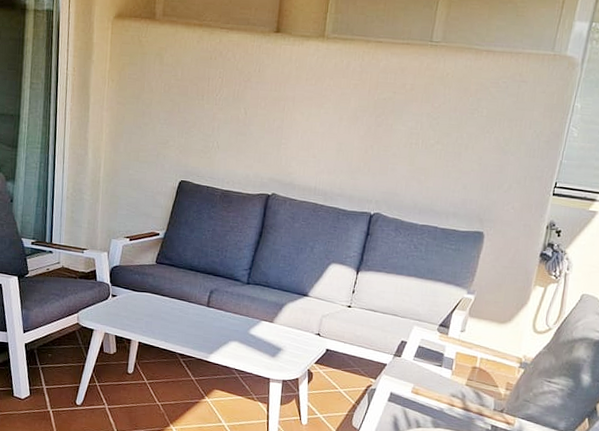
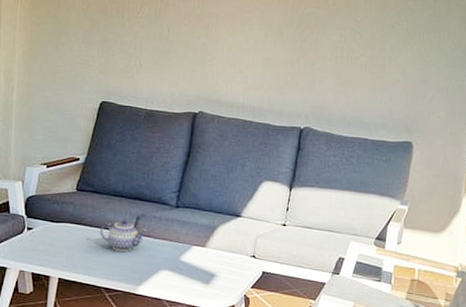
teapot: none [176,292,220,322] -> present [100,219,148,251]

